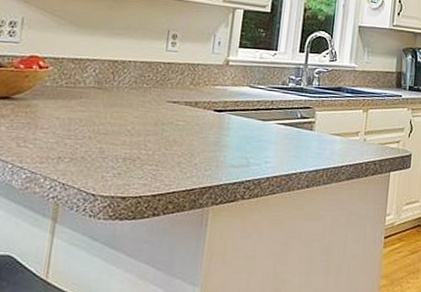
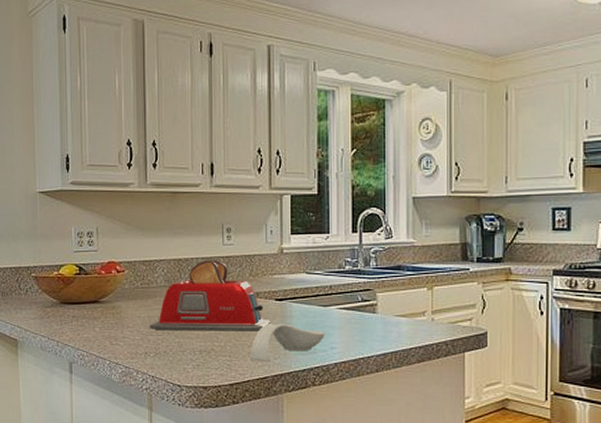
toaster: none [68,64,206,142] -> present [149,259,270,331]
spoon rest: none [178,134,261,173] -> present [249,324,325,362]

